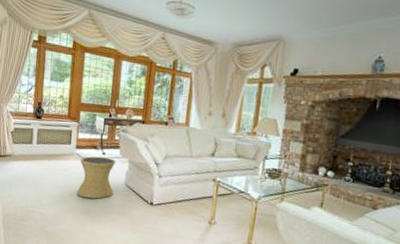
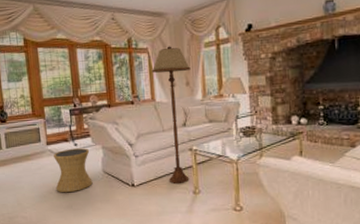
floor lamp: none [187,75,230,212] -> present [152,46,191,184]

